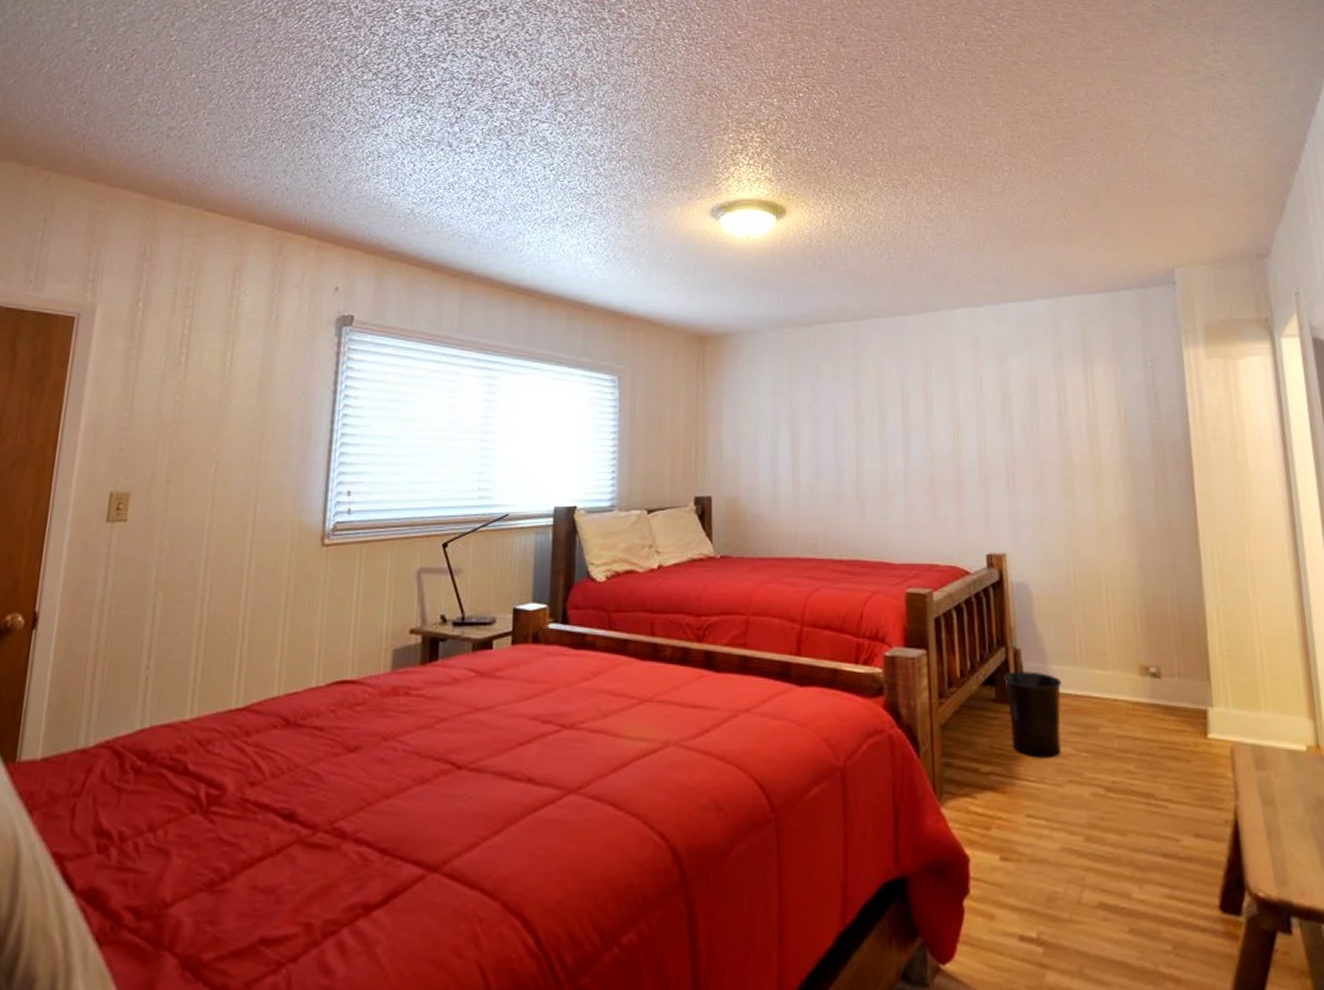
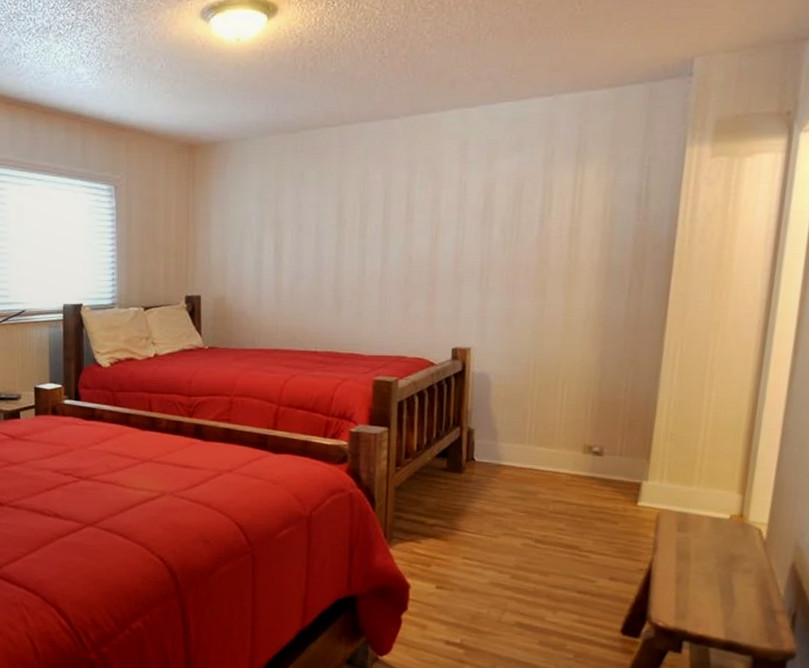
waste bin: present [1004,671,1062,758] -> none [456,447,509,516]

